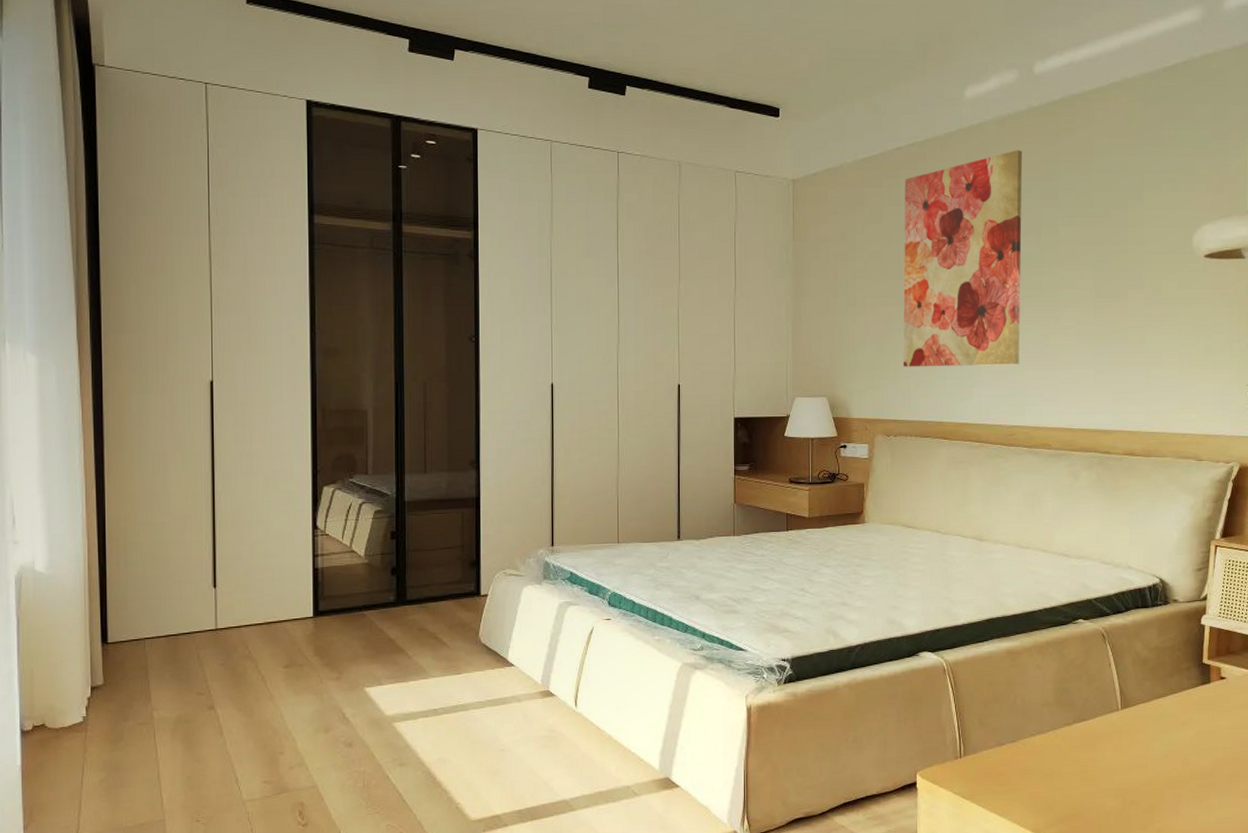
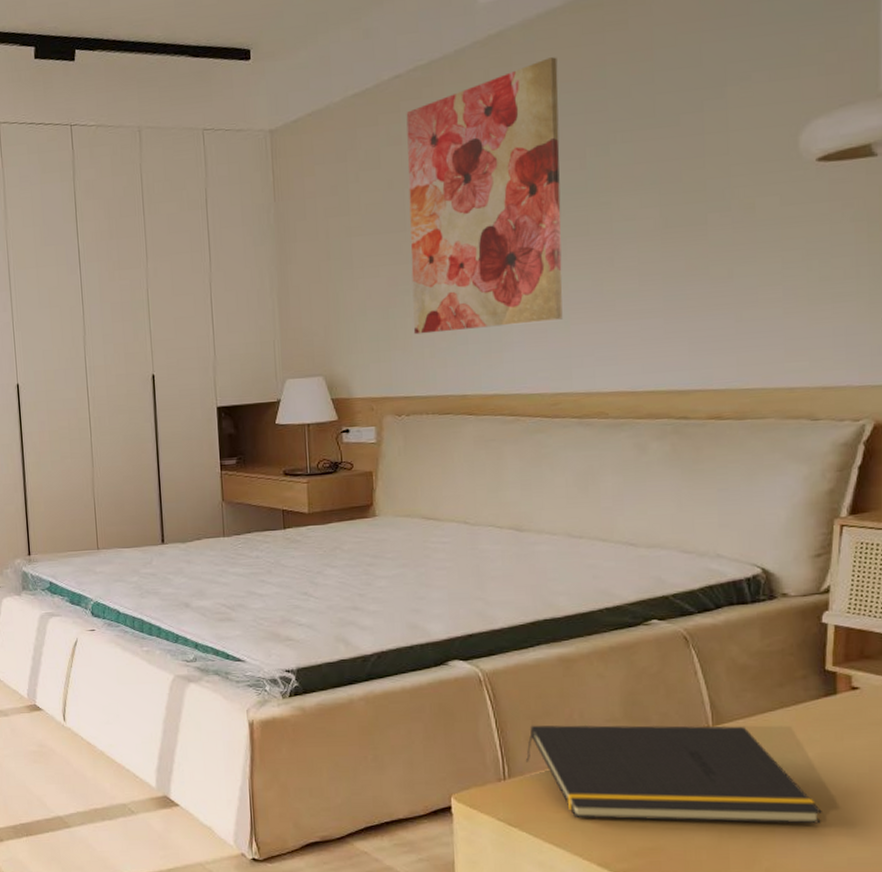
notepad: none [977,708,1198,791] -> present [525,724,822,824]

